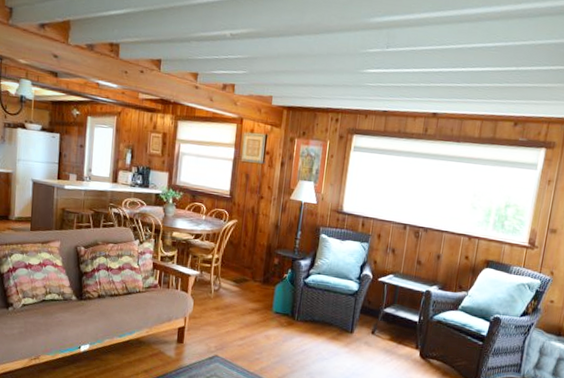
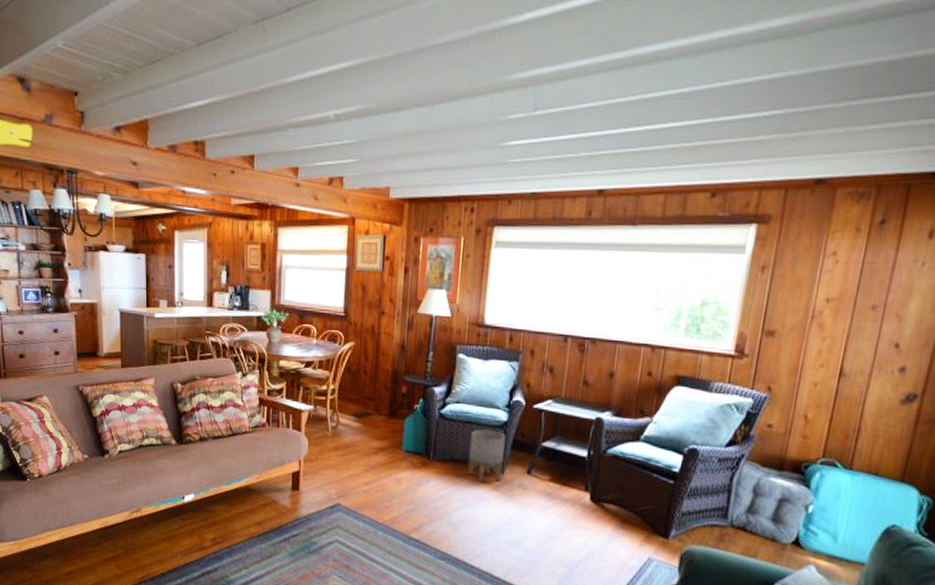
planter: none [324,296,356,341] -> present [467,429,506,483]

